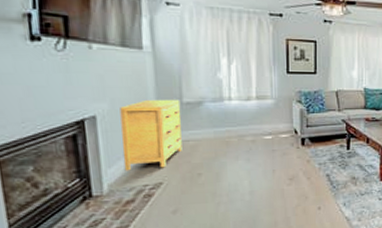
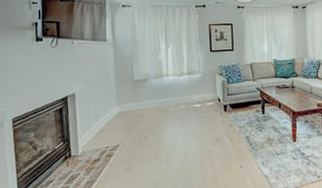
dresser: present [120,99,182,171] -> none [91,78,134,136]

